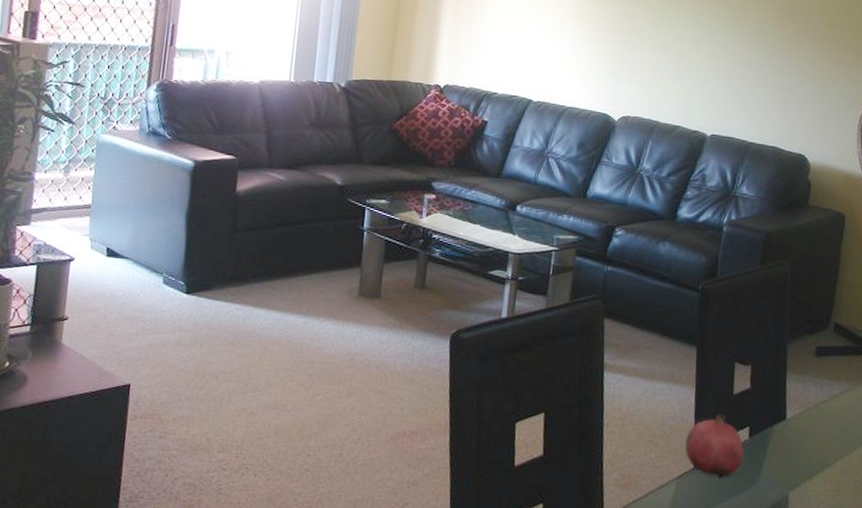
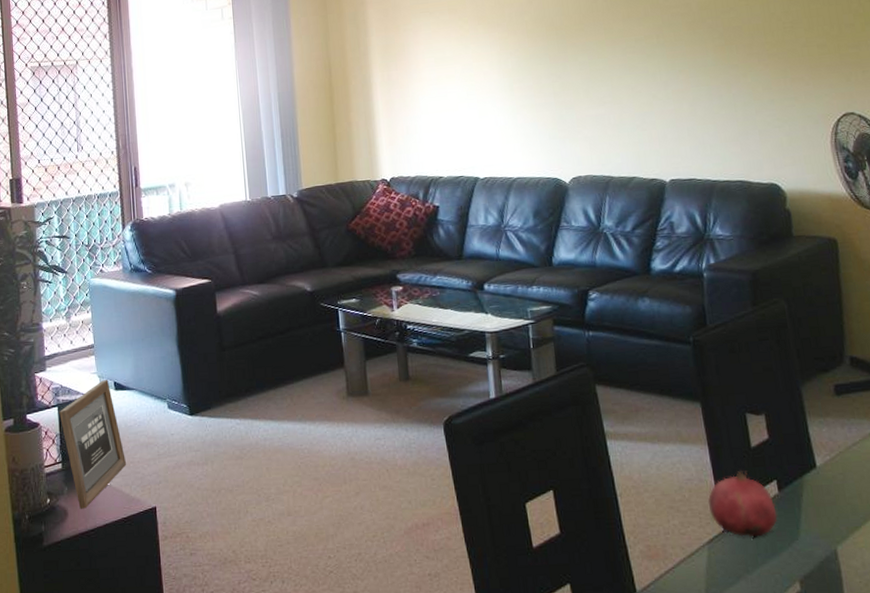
picture frame: none [37,244,106,377] -> present [59,380,127,509]

